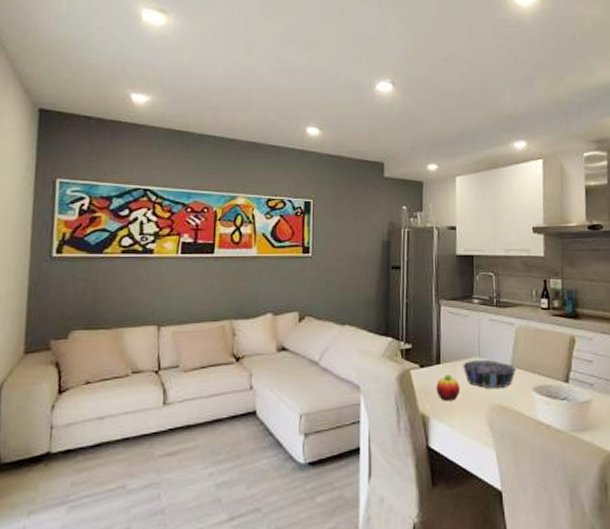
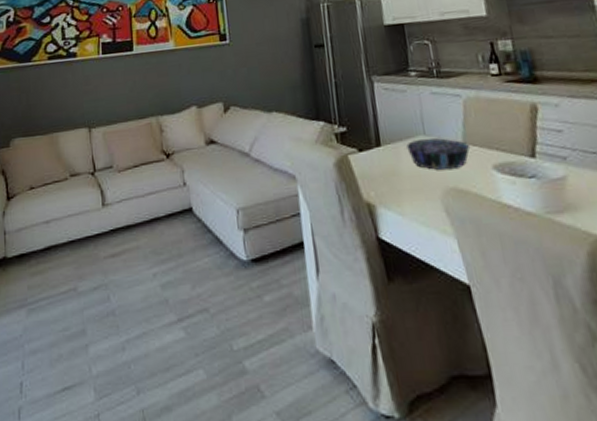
fruit: present [436,375,460,401] -> none [378,157,407,187]

